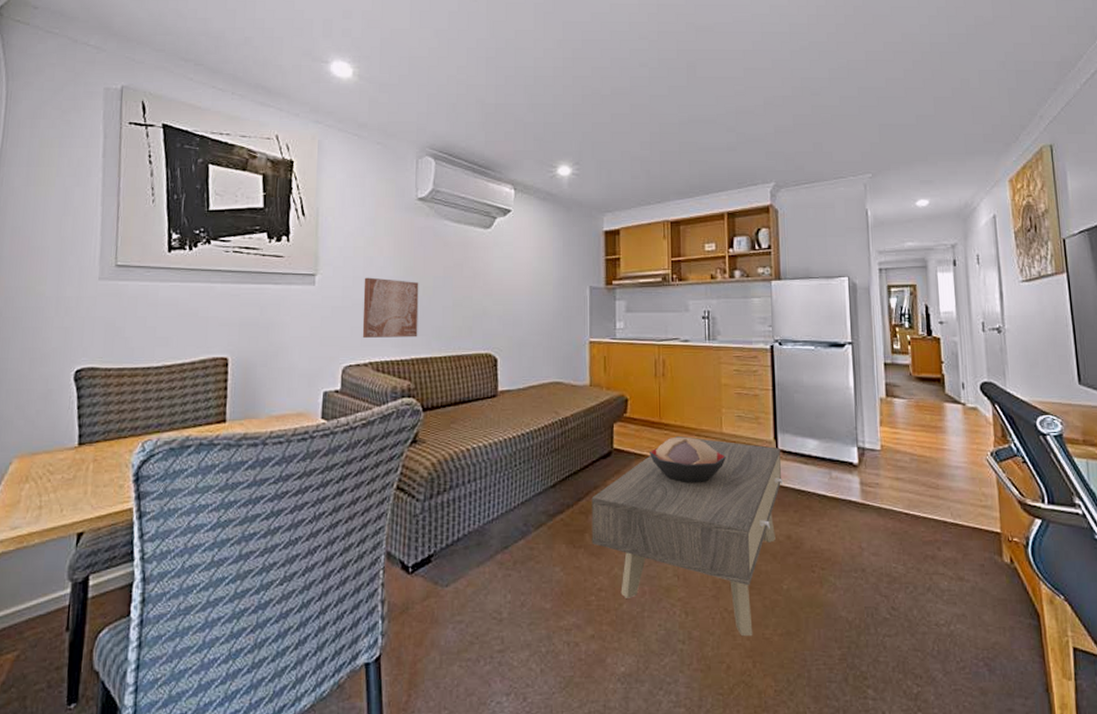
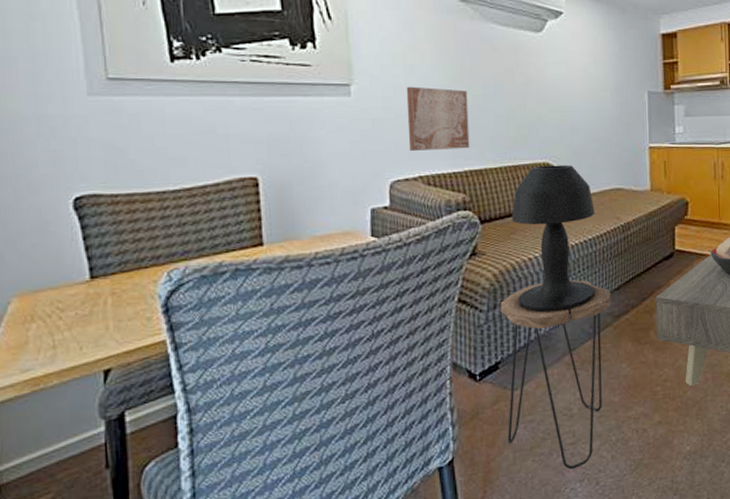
side table: none [436,474,546,681] -> present [500,280,611,470]
table lamp: none [453,356,534,506] -> present [512,164,595,313]

